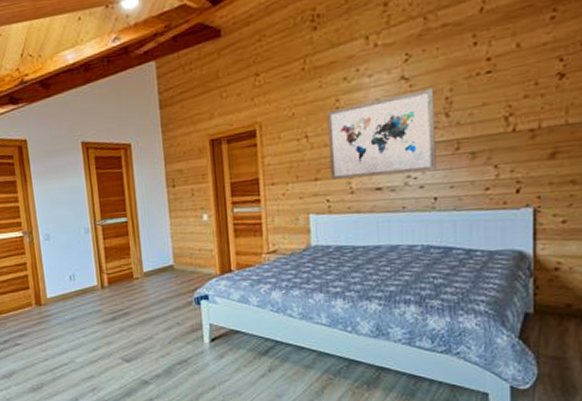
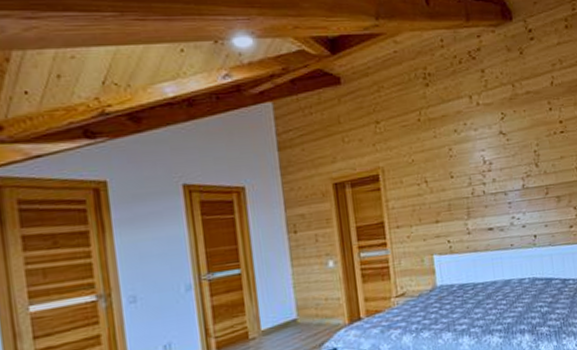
wall art: present [328,88,436,180] -> none [443,142,533,221]

